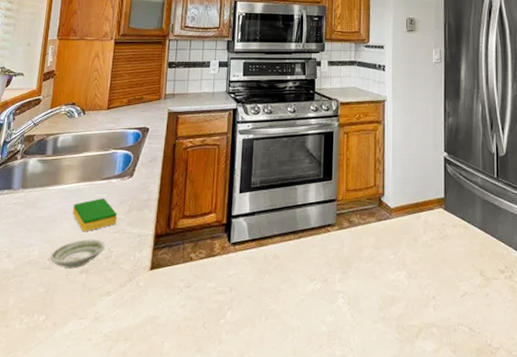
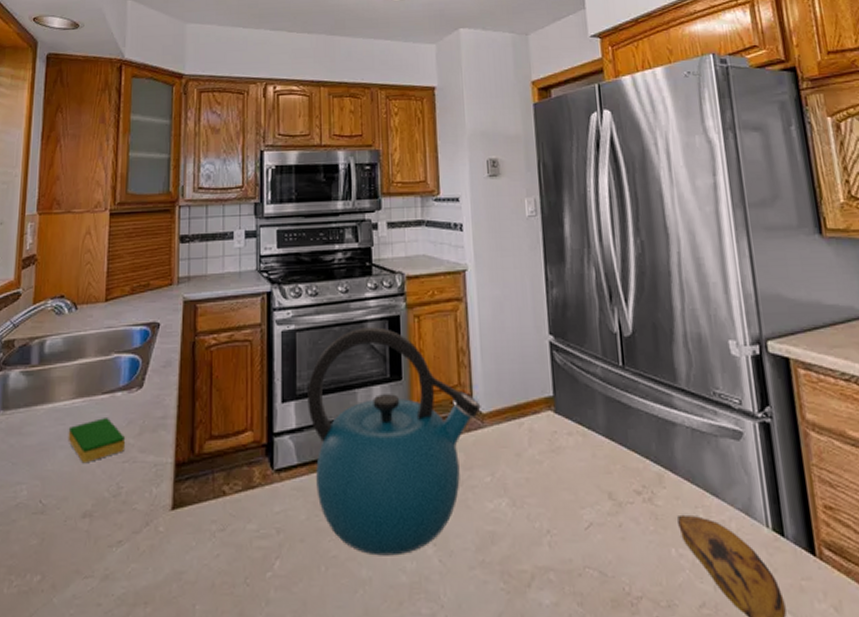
saucer: present [49,239,106,269] -> none [41,472,113,512]
kettle: none [259,139,390,311] -> present [307,327,481,556]

